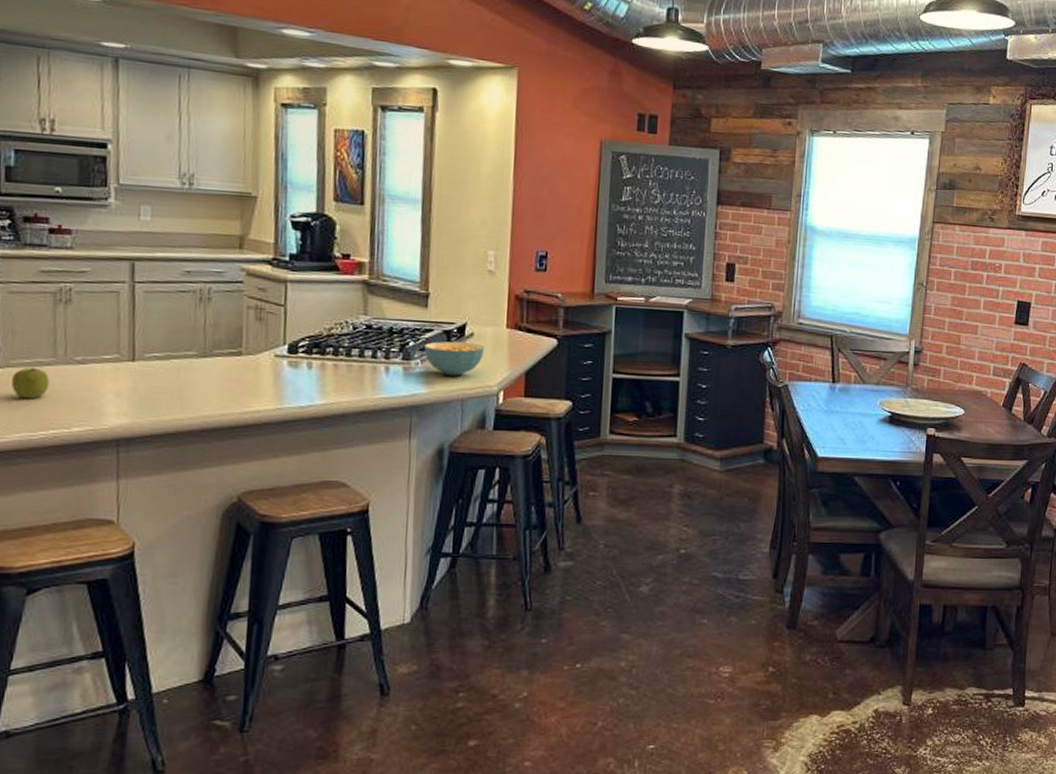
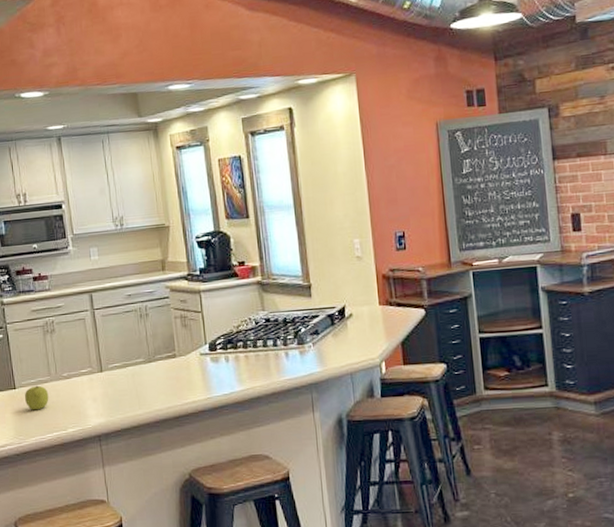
cereal bowl: present [423,341,485,377] -> none [313,322,364,354]

